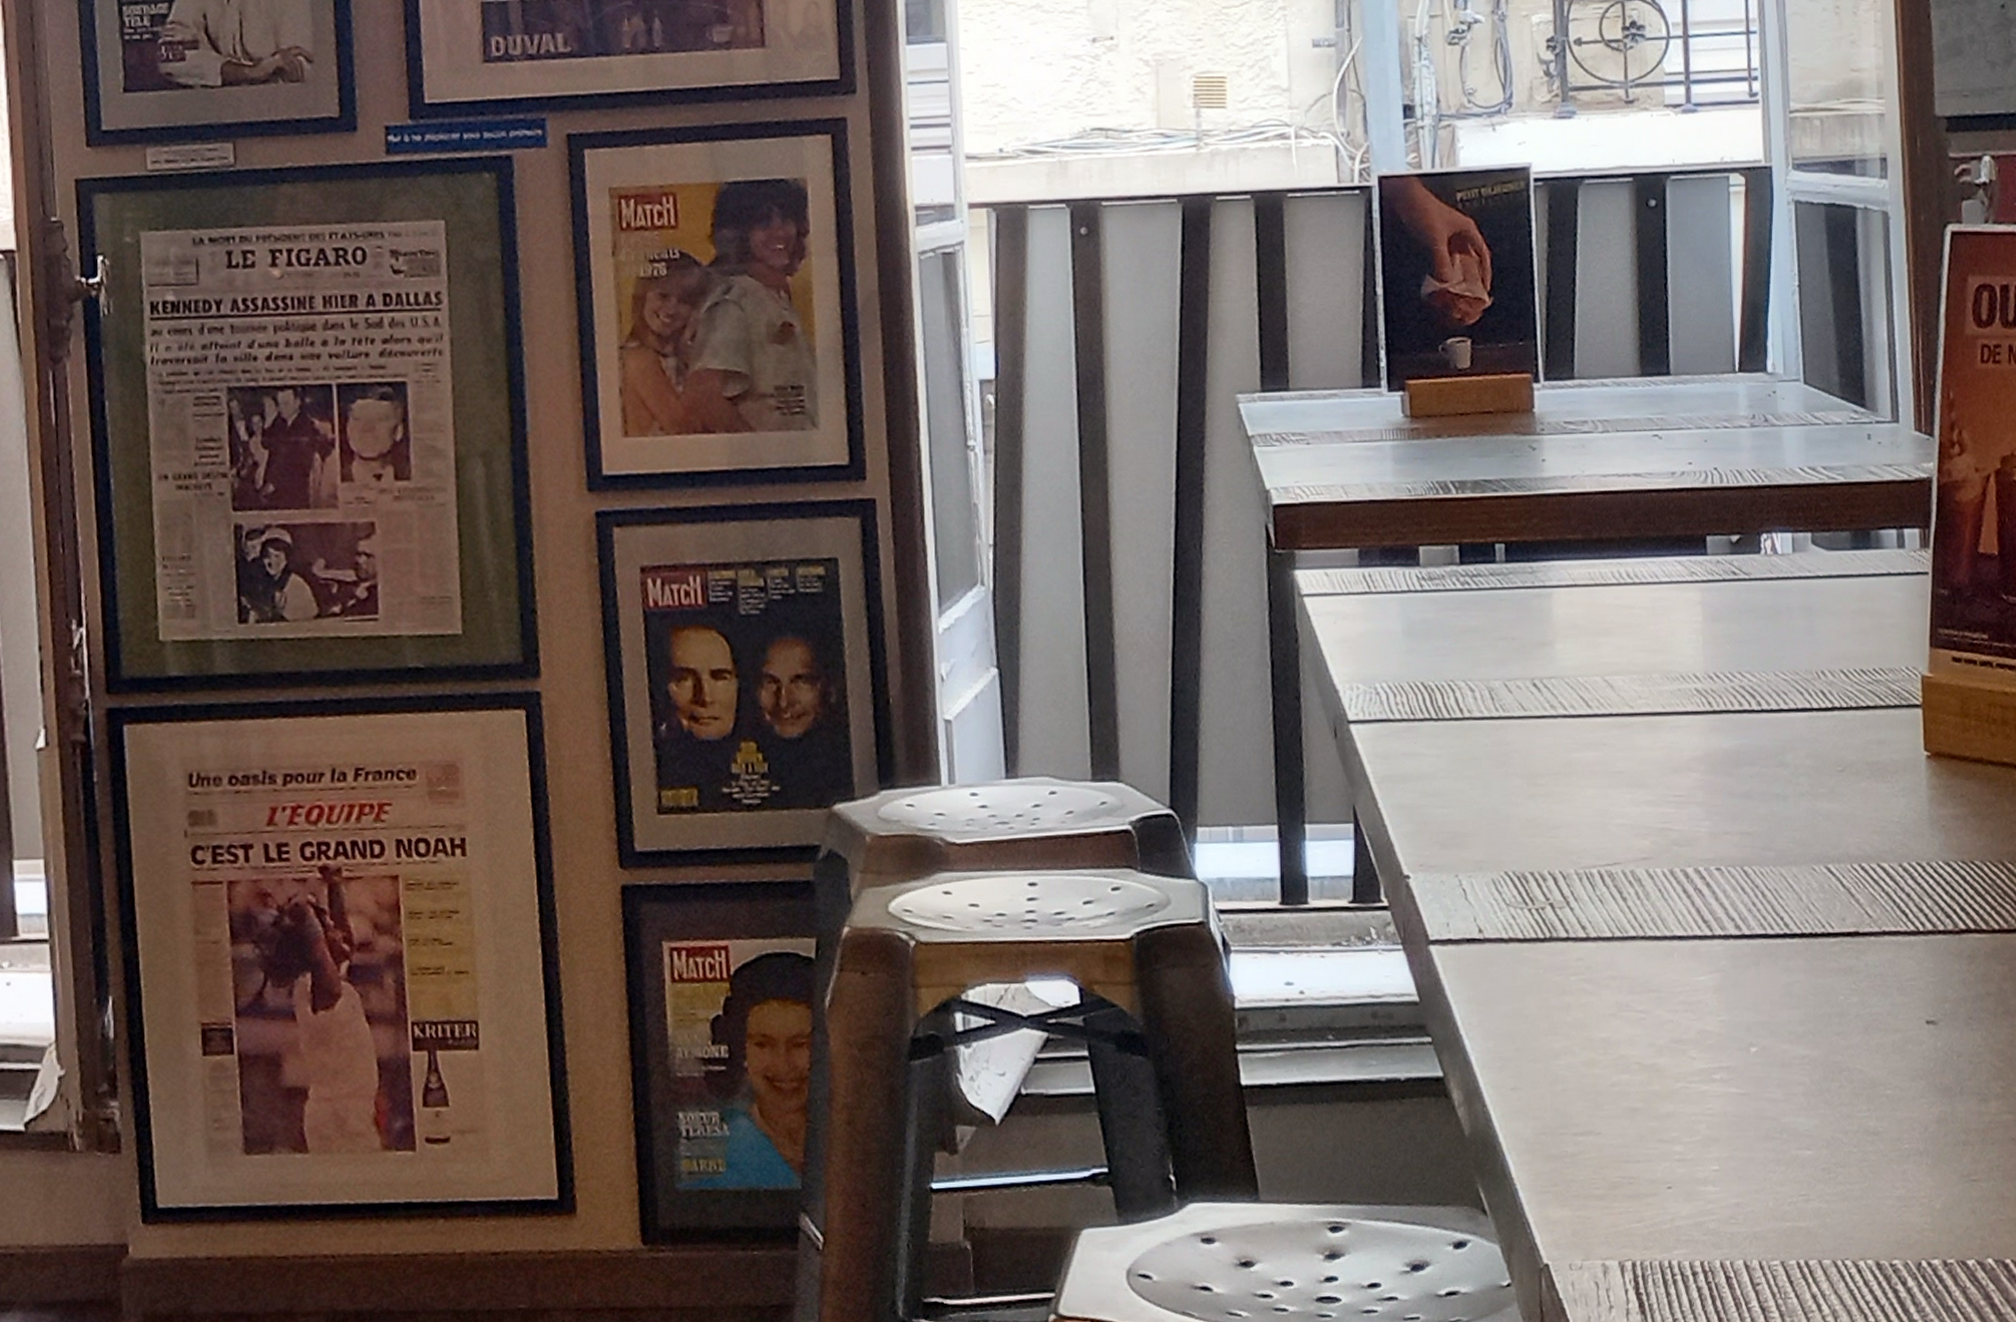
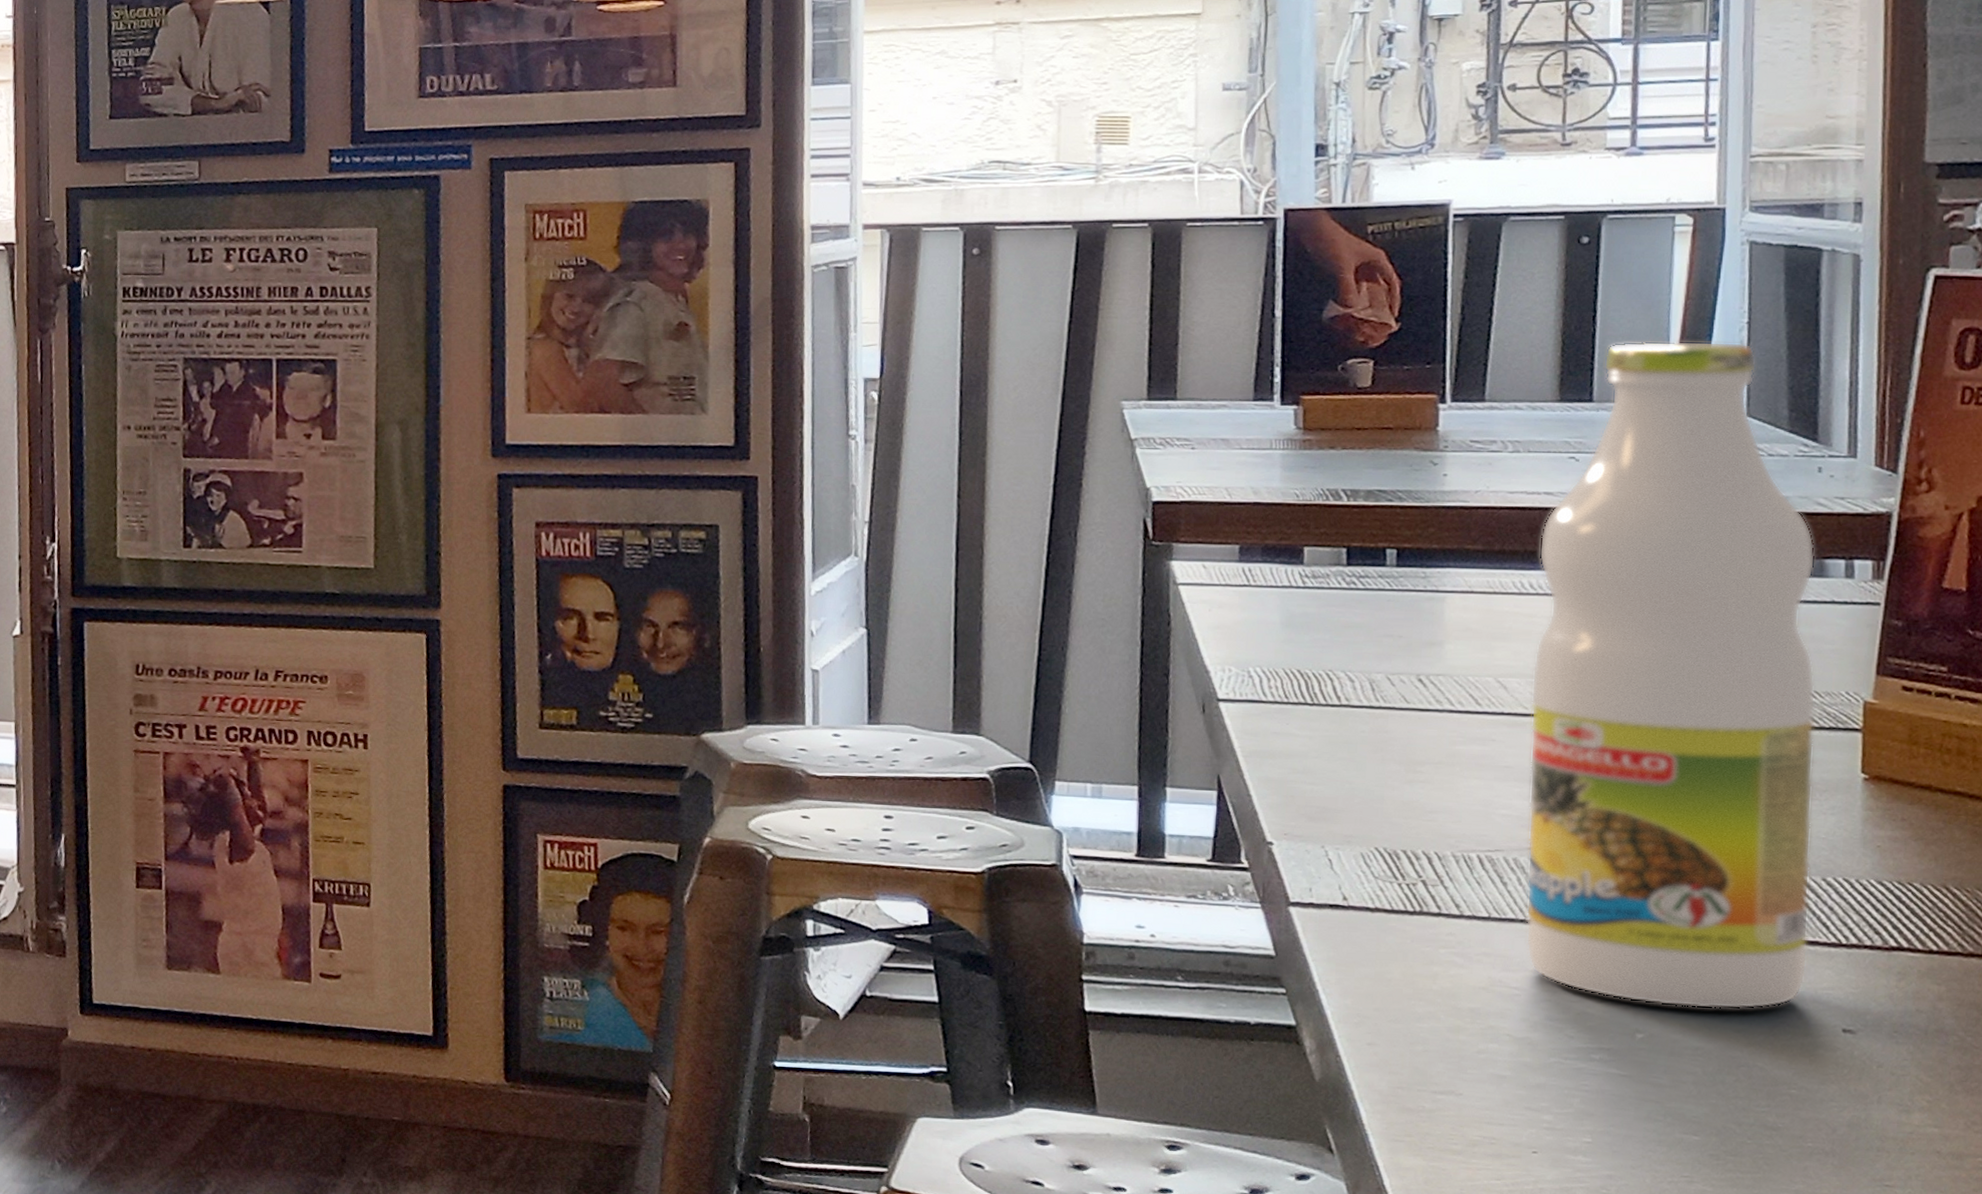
bottle: none [1633,306,1892,1015] -> present [1525,341,1816,1010]

